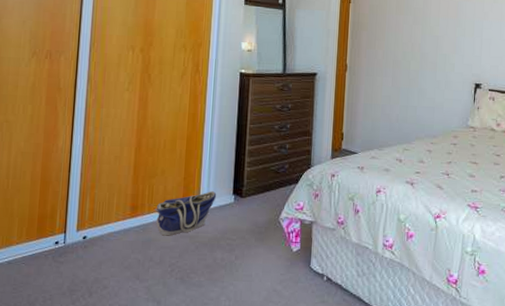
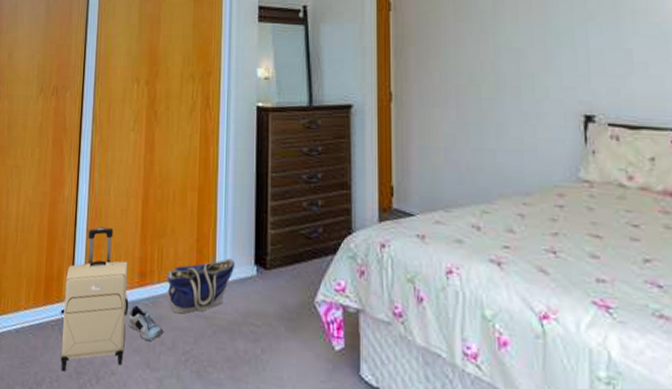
suitcase: none [54,171,121,291] -> present [60,226,129,372]
shoe: none [120,232,153,260] -> present [128,305,164,342]

